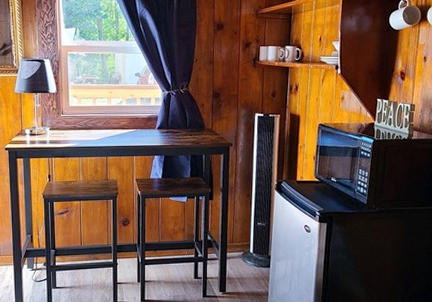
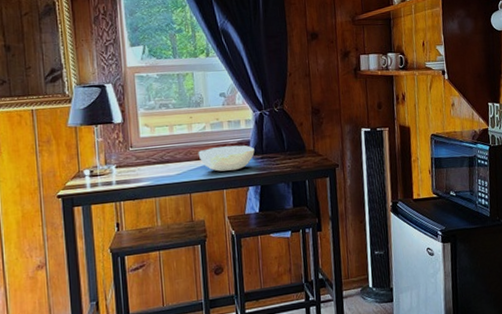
bowl: none [115,119,161,141] -> present [198,145,255,172]

